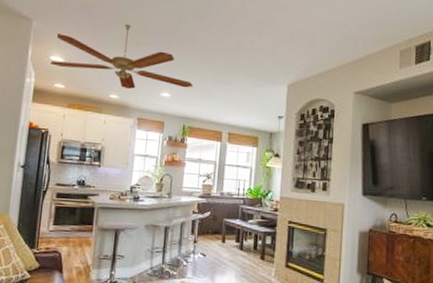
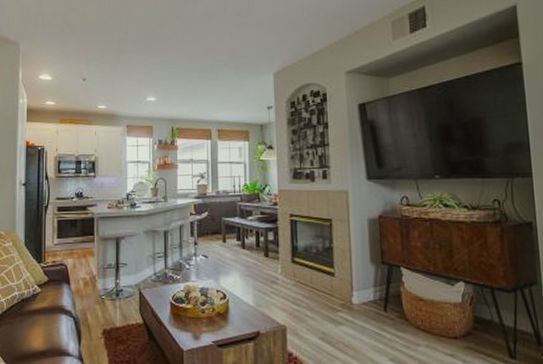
ceiling fan: present [50,23,193,90] -> none [40,34,177,98]

